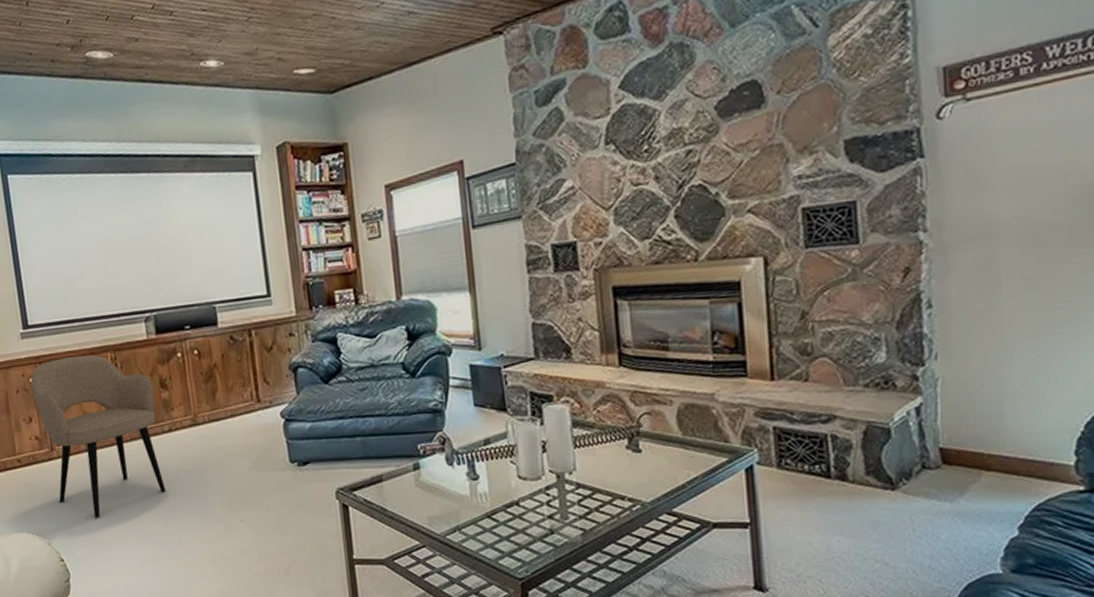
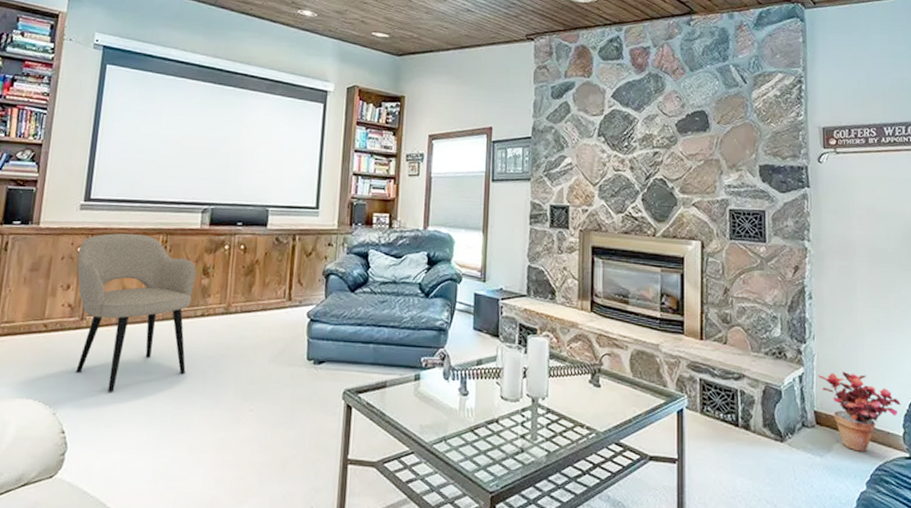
potted plant: none [944,394,1072,491] -> present [818,371,901,452]

